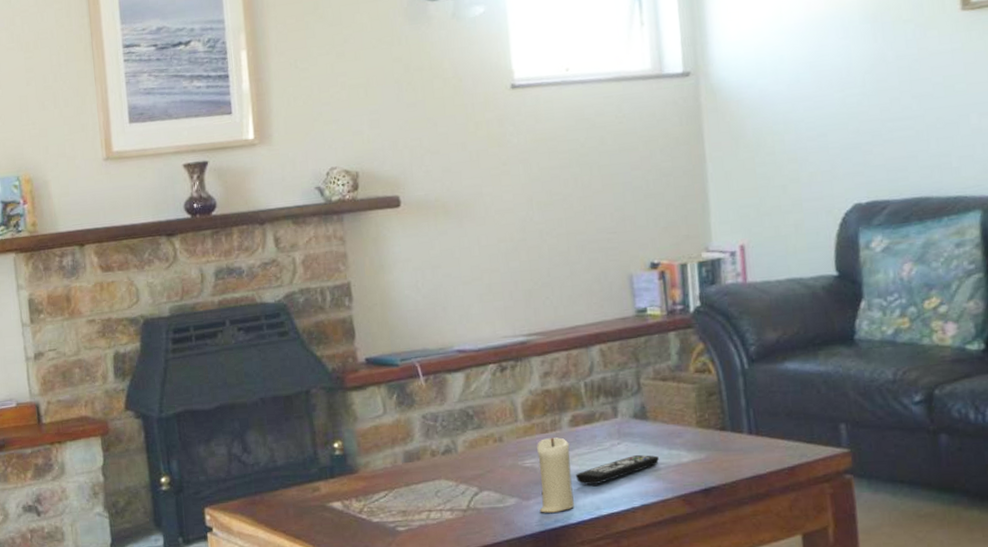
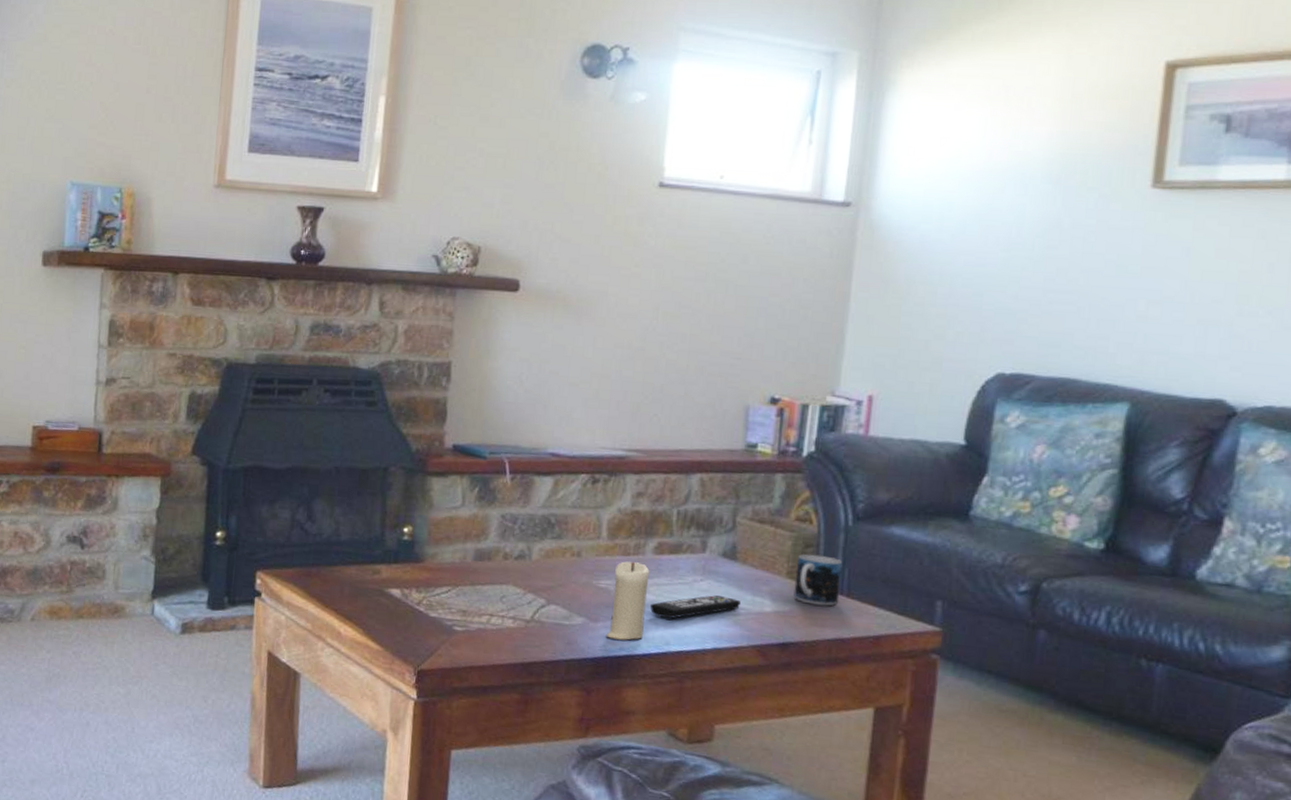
mug: none [704,400,750,448] -> present [793,554,843,607]

